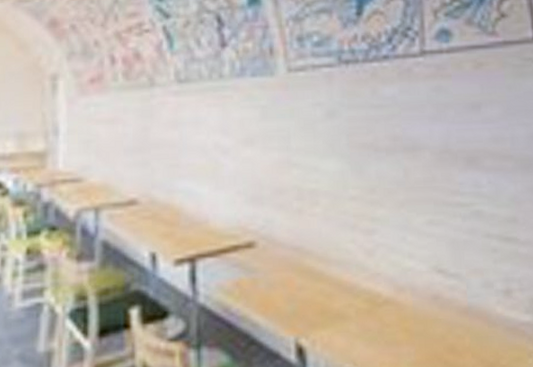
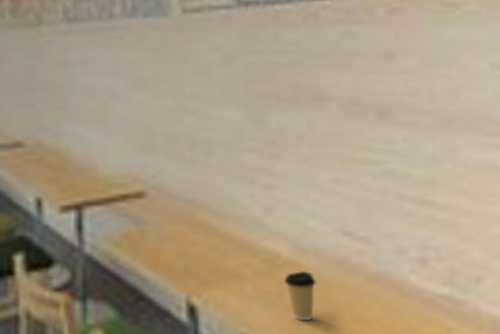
coffee cup: none [384,308,414,355] -> present [283,271,316,321]

